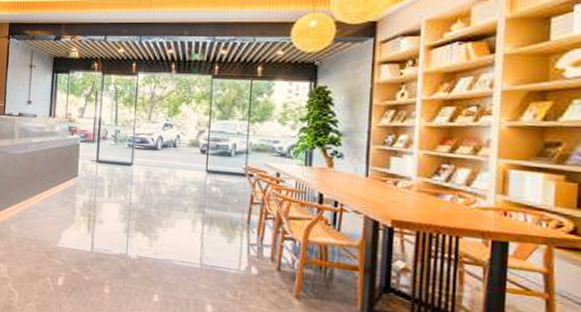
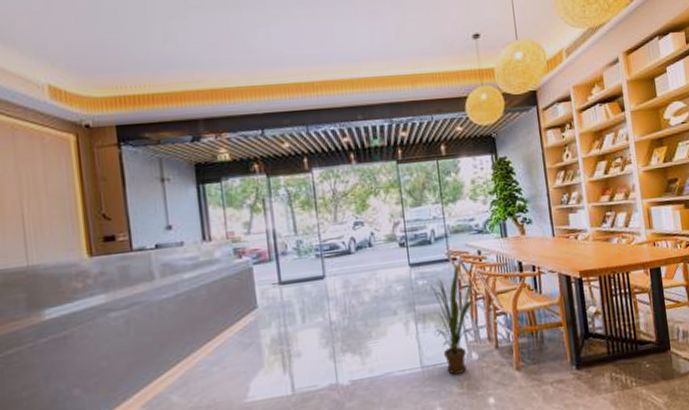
house plant: none [217,180,268,283] -> present [424,263,475,375]

